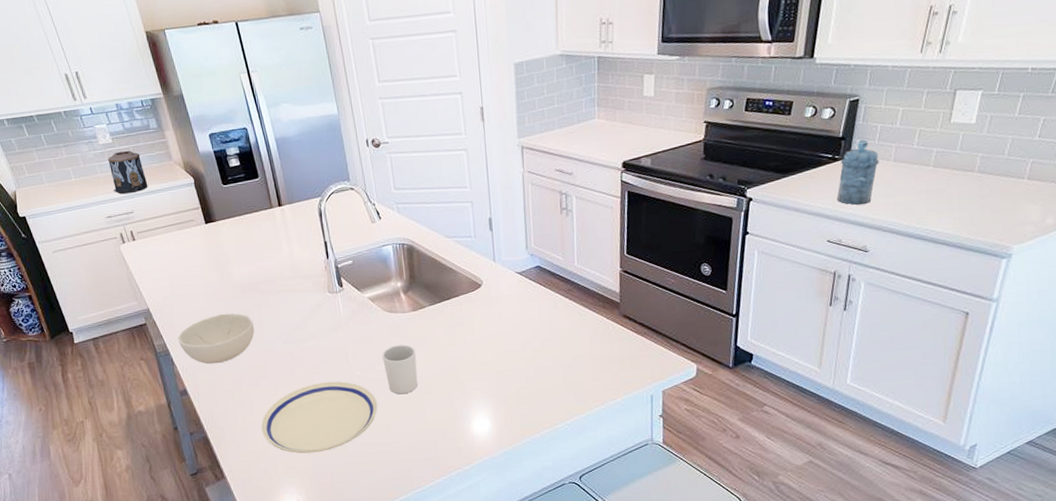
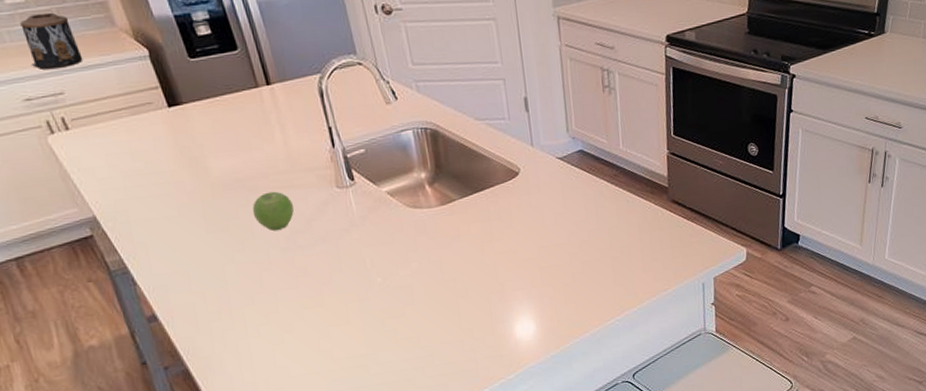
bowl: present [178,313,255,364] -> none [139,217,244,282]
plate: present [261,381,378,454] -> none [259,291,405,380]
fruit: none [262,294,294,326] -> present [252,191,294,231]
mug: present [382,345,418,395] -> none [406,244,451,302]
canister: present [836,140,879,205] -> none [873,16,910,82]

